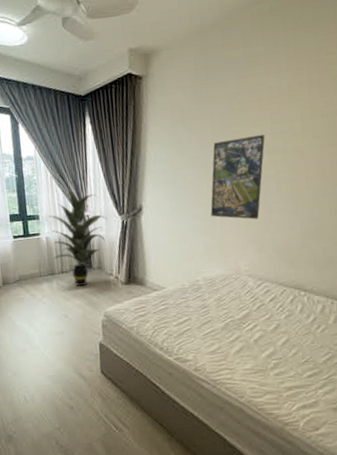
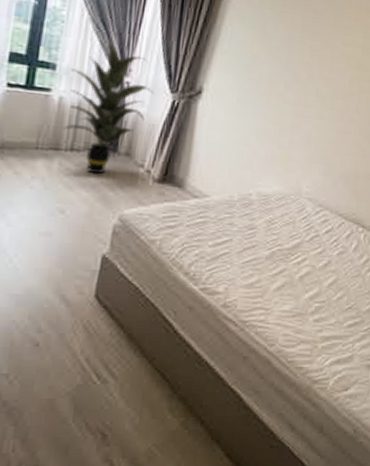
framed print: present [210,135,265,220] -> none [281,39,356,137]

